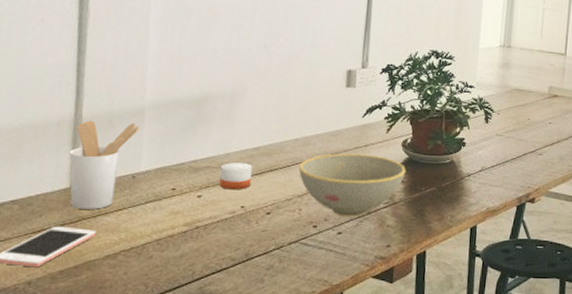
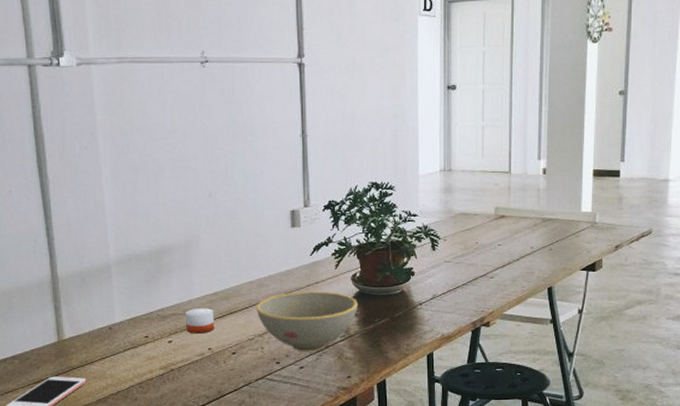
utensil holder: present [69,120,140,209] -> none [52,279,109,360]

